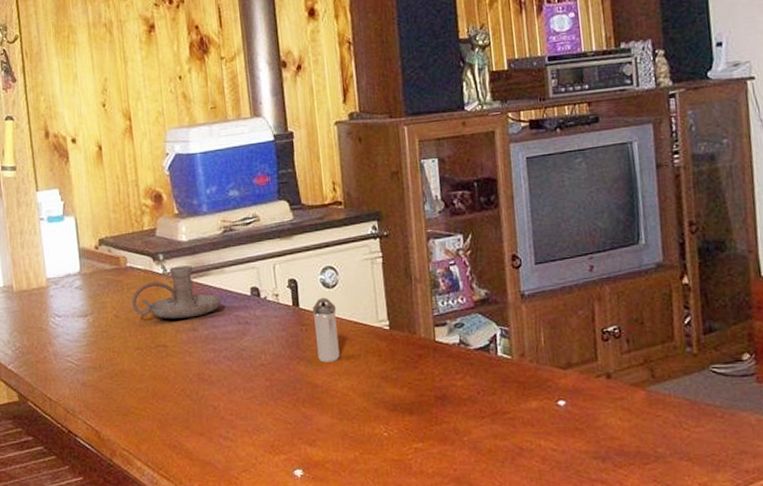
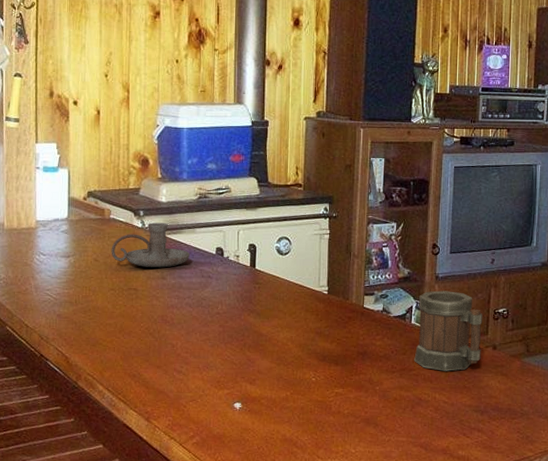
shaker: present [312,298,340,363] -> none [266,263,286,316]
mug: none [503,310,593,411] -> present [414,290,482,371]

